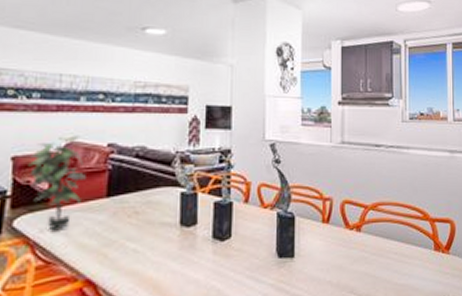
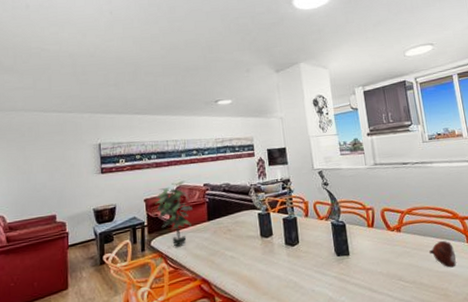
teapot: none [389,245,420,280] -> present [428,240,457,268]

